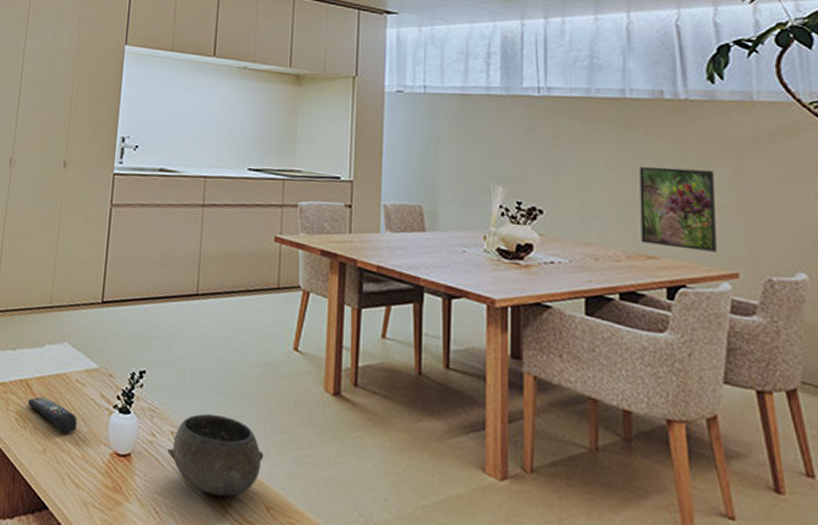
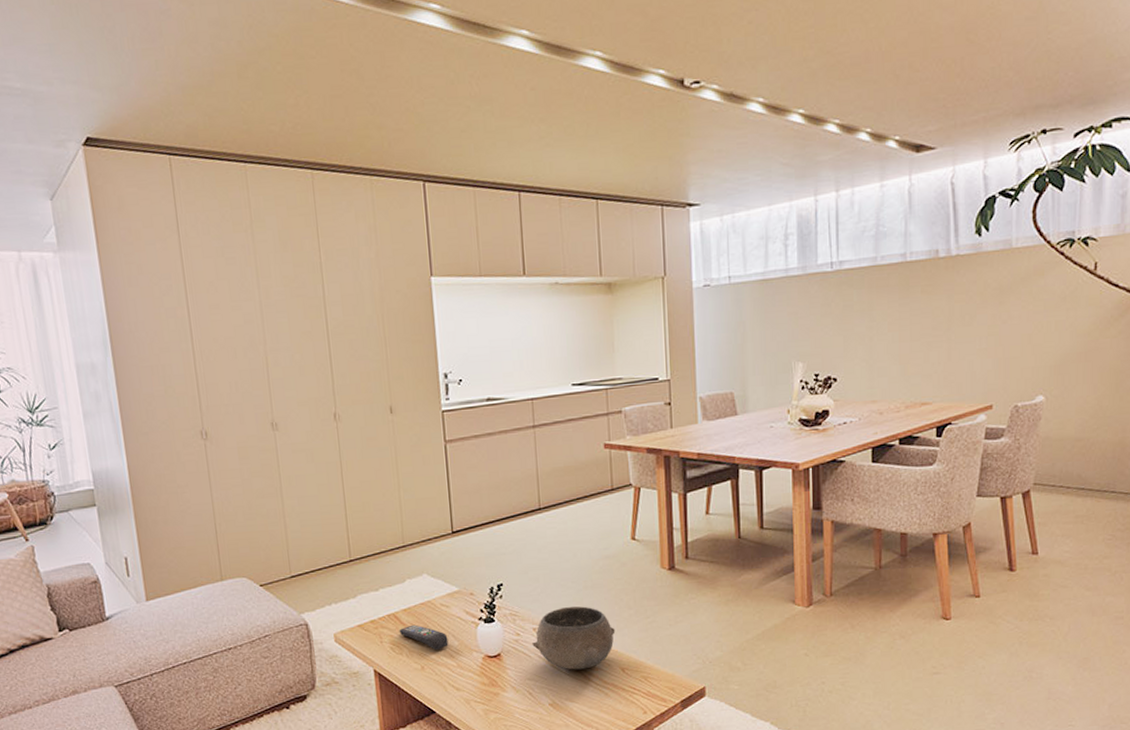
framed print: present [639,167,717,252] -> none [917,318,978,393]

